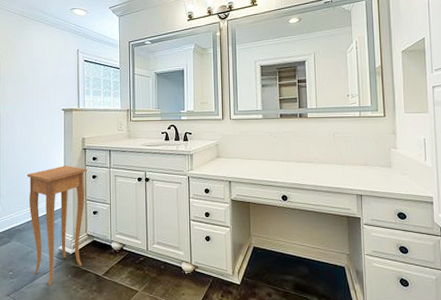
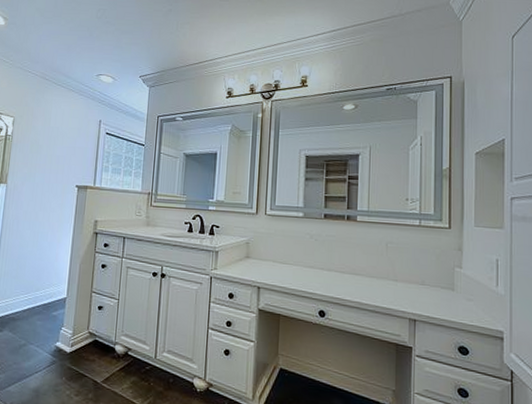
side table: present [26,165,87,285] -> none [24,249,96,387]

